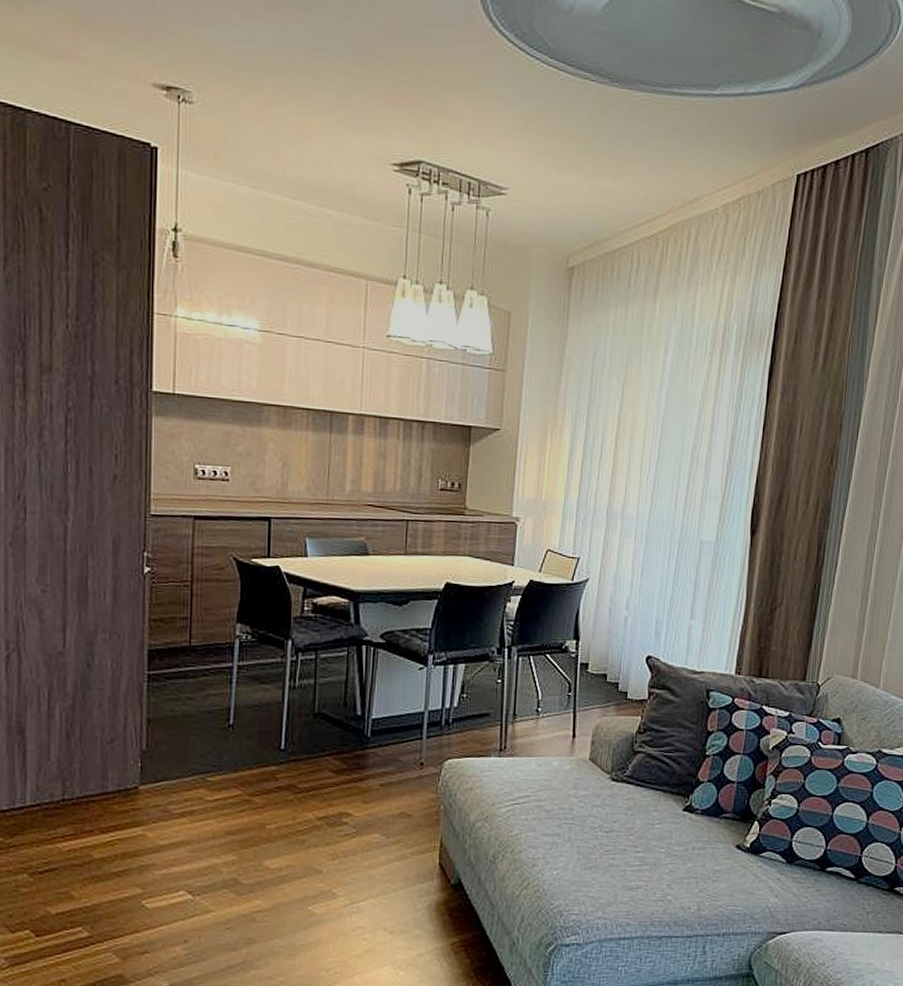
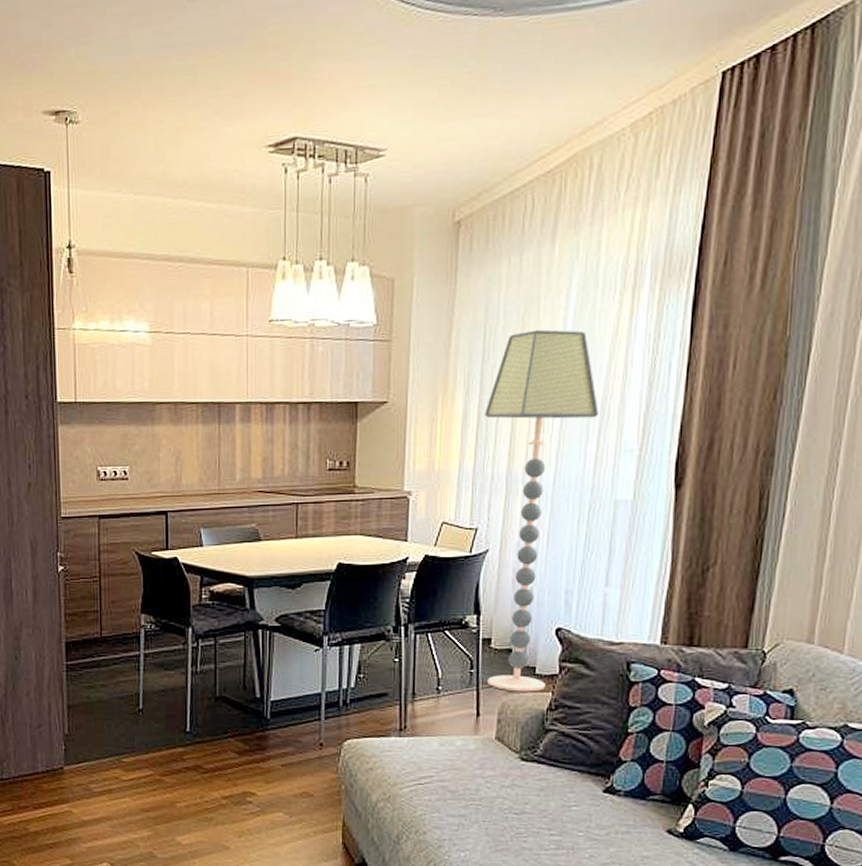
floor lamp: none [584,377,689,716] -> present [484,329,599,692]

